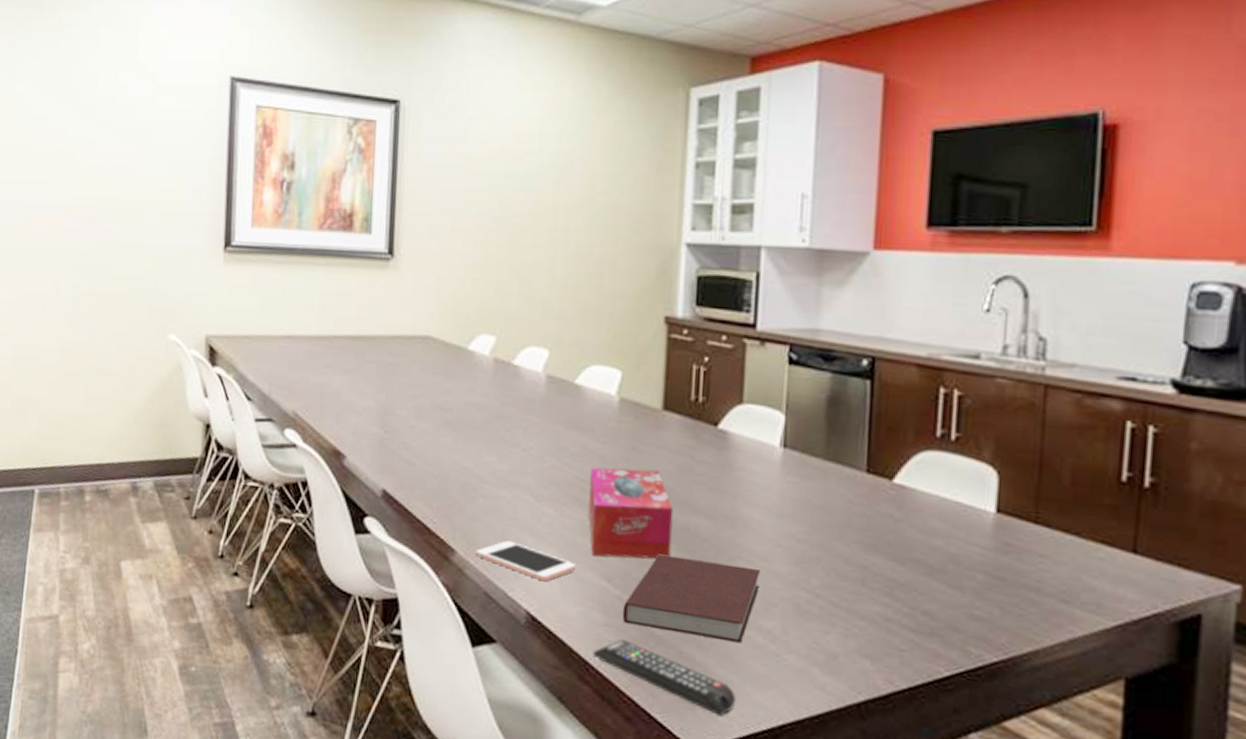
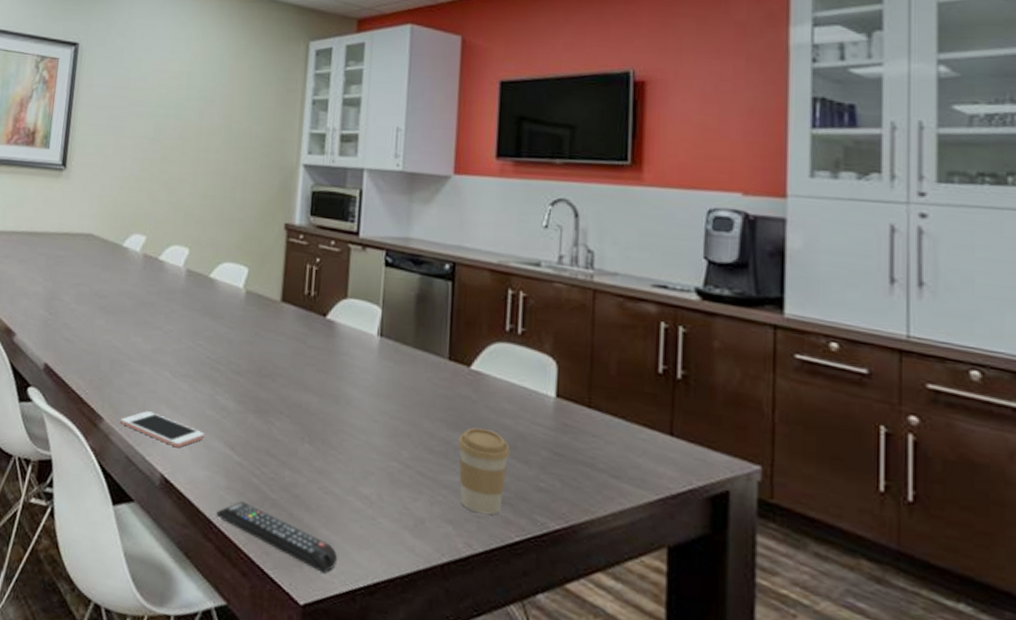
tissue box: present [588,467,674,560] -> none [216,349,288,431]
notebook: present [622,554,762,644] -> none [242,426,361,508]
coffee cup: none [877,550,940,648] -> present [457,427,511,515]

